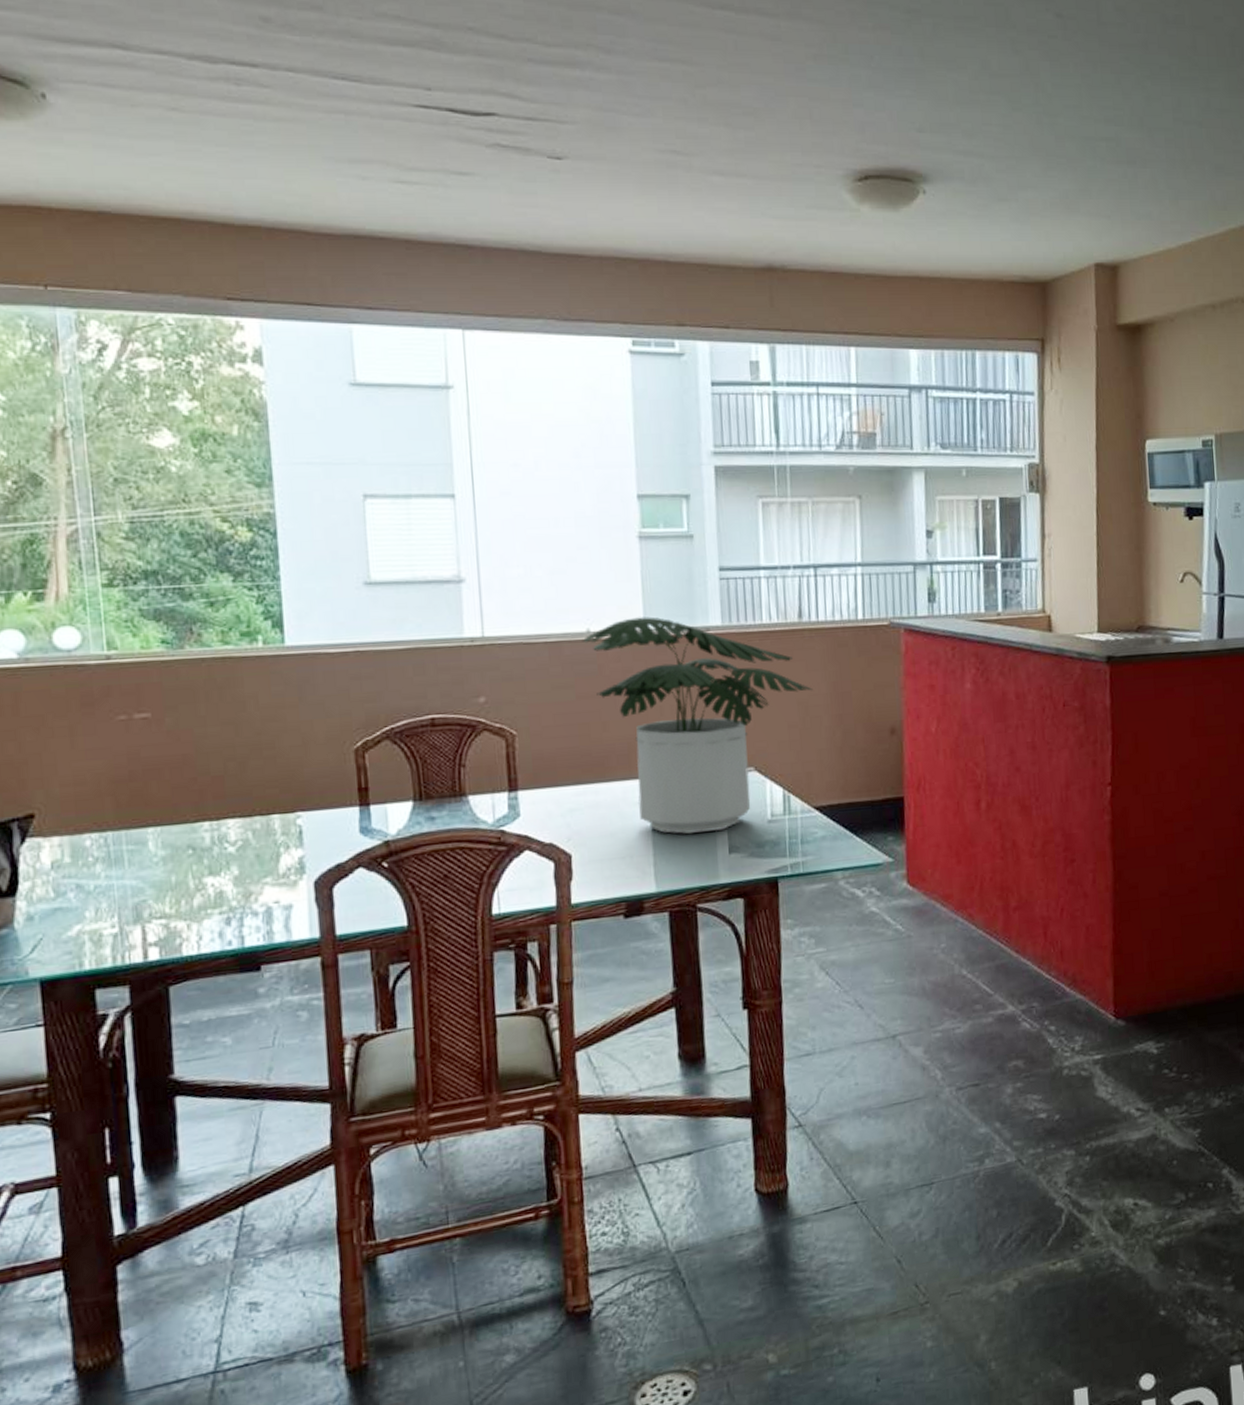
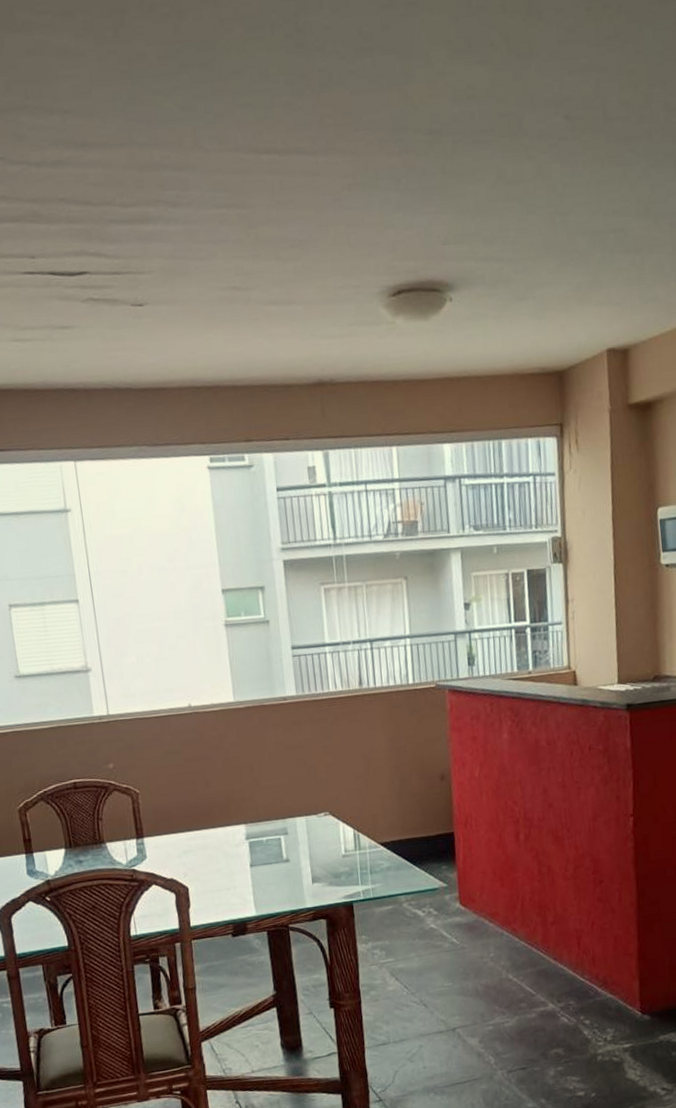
potted plant: present [582,616,813,834] -> none [185,691,374,868]

